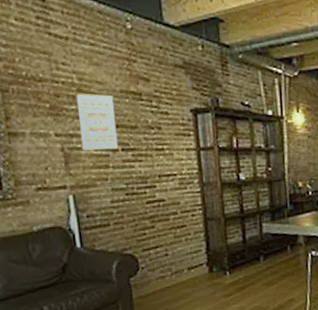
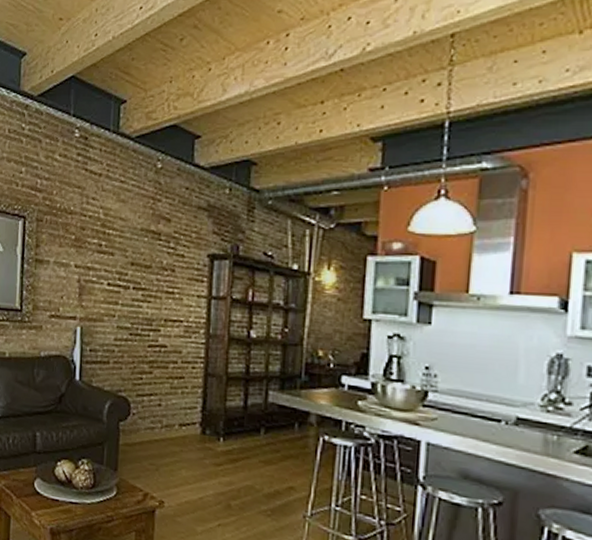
wall art: present [75,93,119,151] -> none [96,227,134,287]

